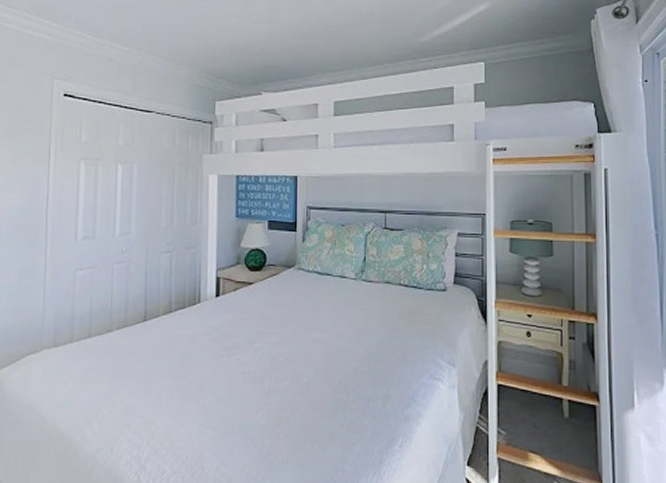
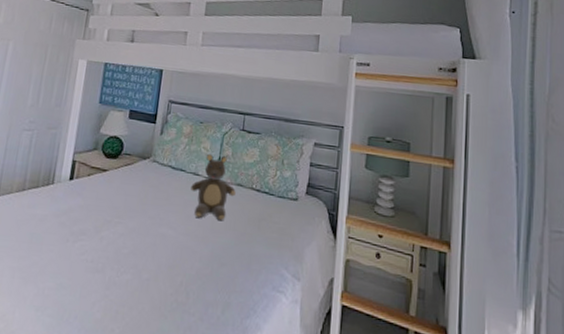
teddy bear: none [339,255,384,320] -> present [191,153,236,221]

